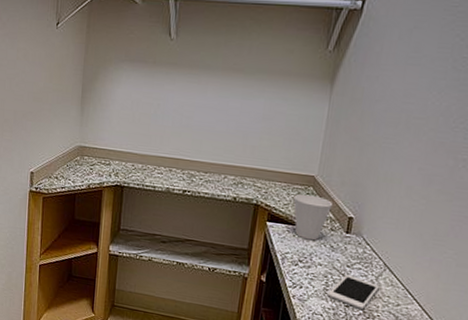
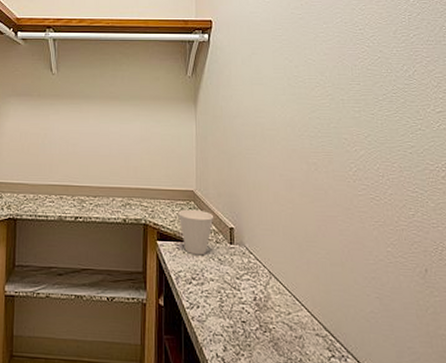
cell phone: present [328,274,380,310] -> none [224,287,269,323]

